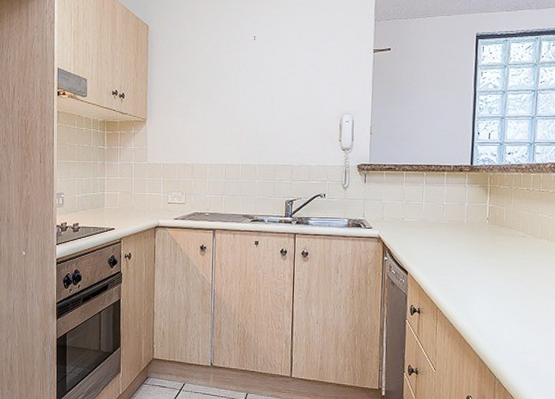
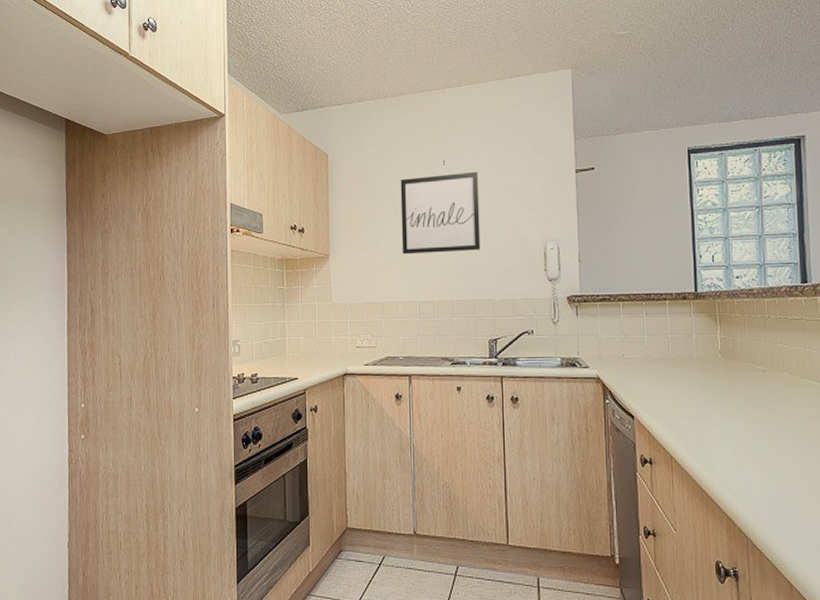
wall art: none [212,47,286,122] -> present [400,171,481,255]

